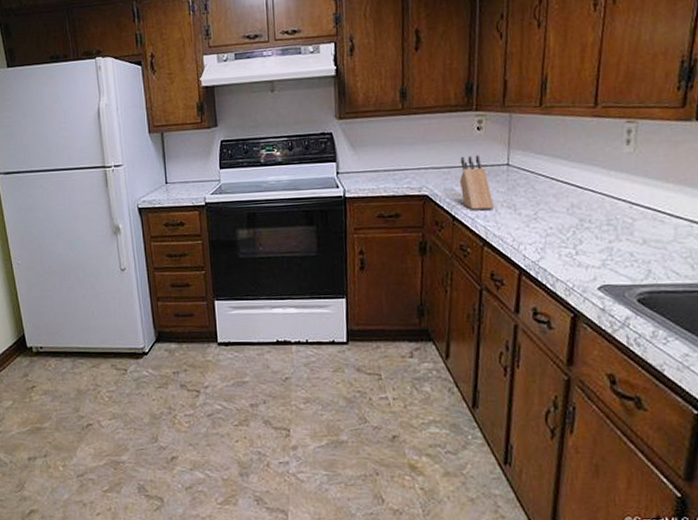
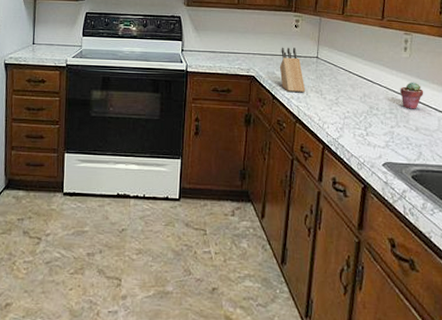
potted succulent: none [621,182,654,218] -> present [400,82,424,109]

